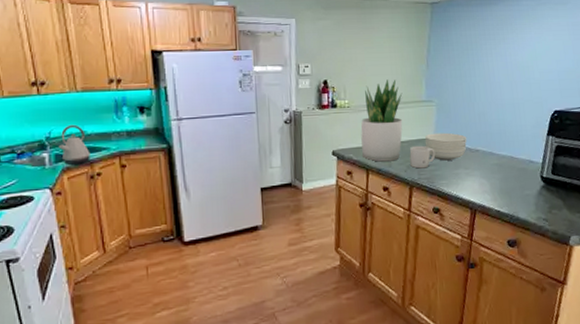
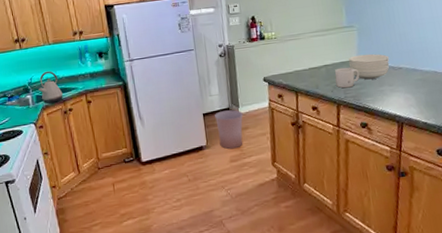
waste bin: none [274,185,307,231] -> present [215,110,243,149]
planter: present [361,79,403,162] -> none [288,10,327,85]

